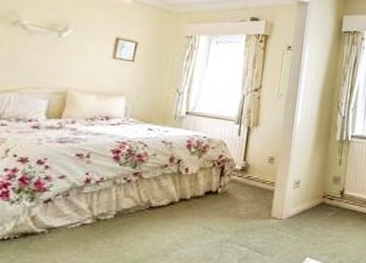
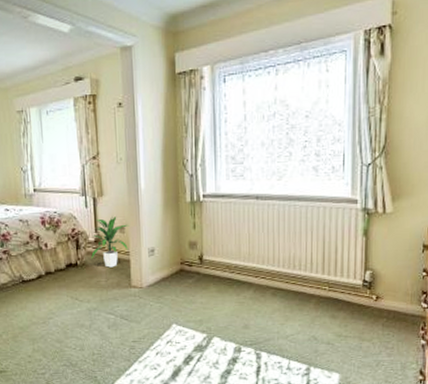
indoor plant: none [234,147,280,197] -> present [91,216,129,268]

